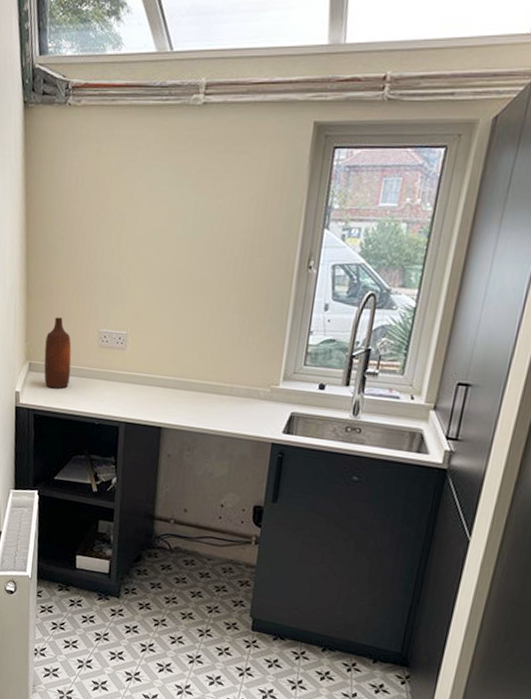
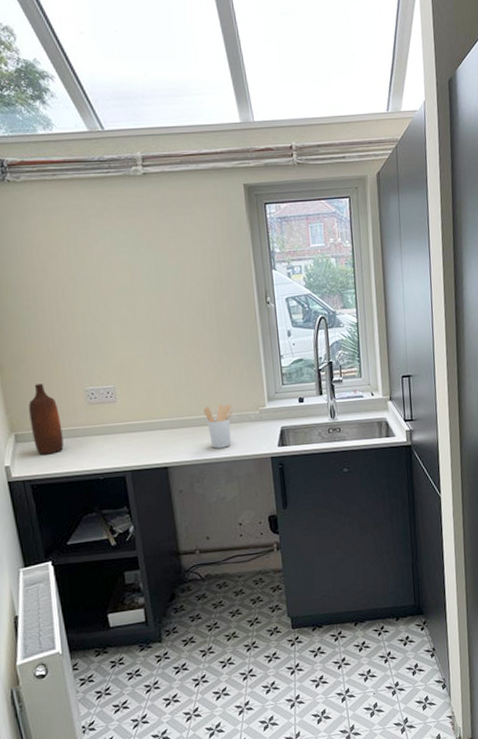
utensil holder: none [210,372,242,421] -> present [203,403,233,449]

